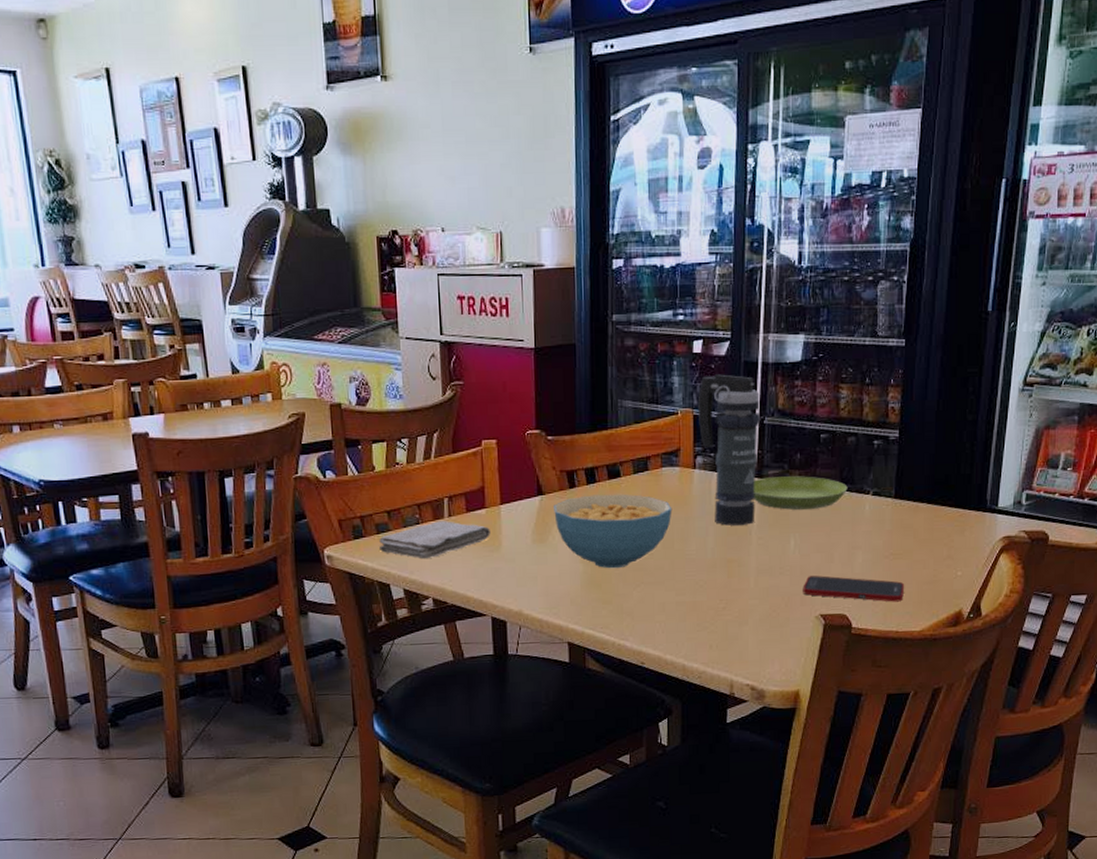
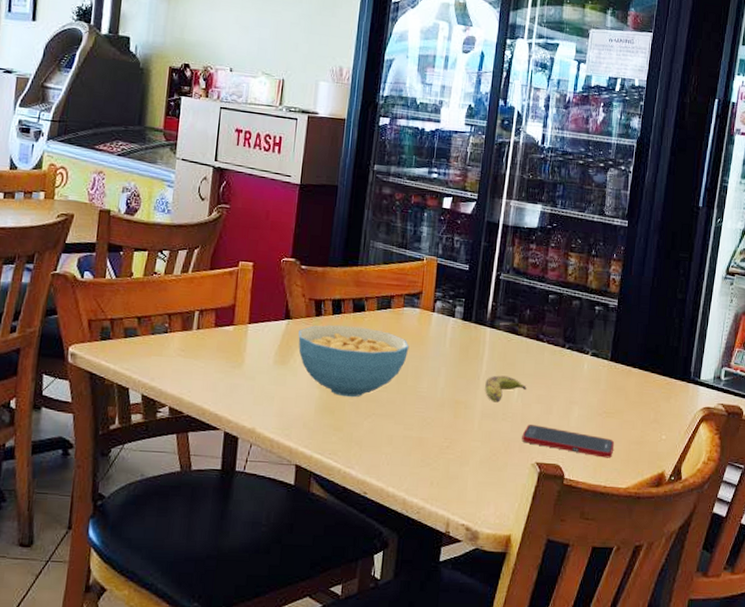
washcloth: present [379,521,490,559] -> none [125,332,235,368]
smoke grenade: present [697,374,761,526] -> none [441,229,498,371]
saucer: present [754,476,848,510] -> none [485,328,570,363]
banana: none [758,527,804,557] -> present [485,375,527,403]

